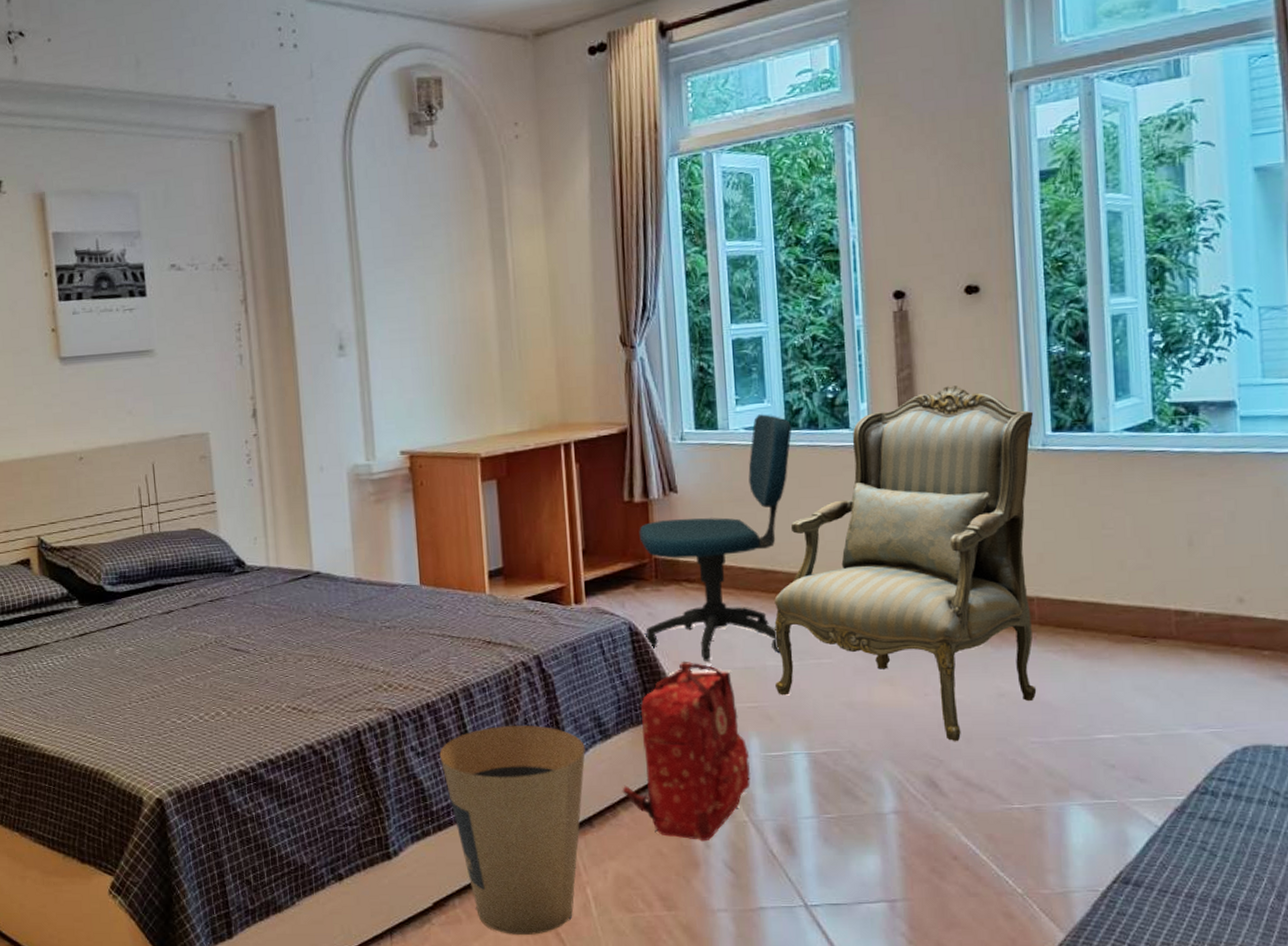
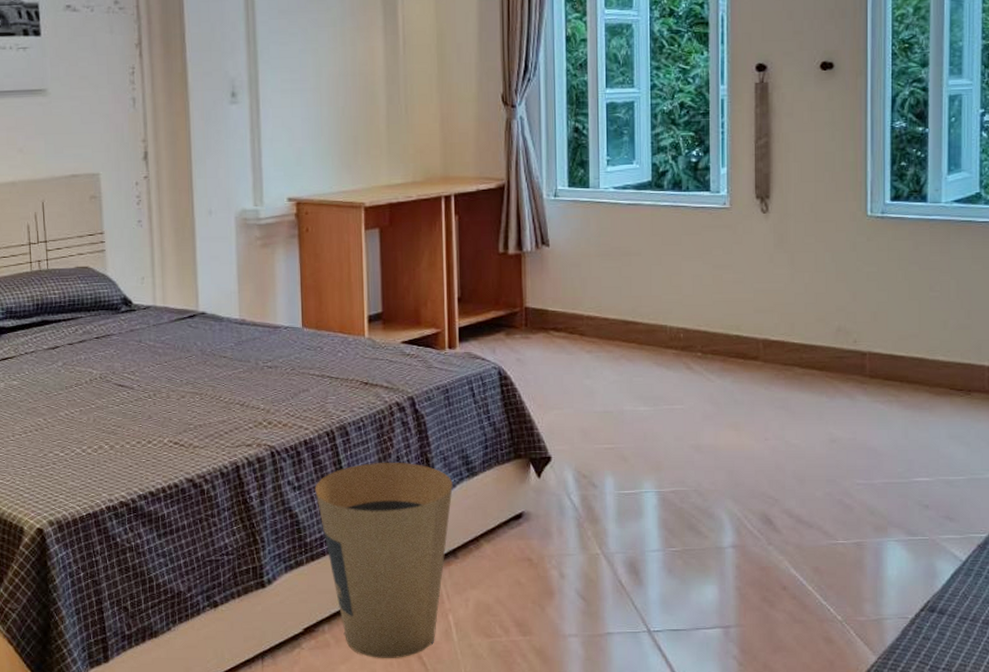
backpack: present [622,661,751,842] -> none [485,404,605,572]
office chair: present [639,414,792,661] -> none [512,175,658,405]
armchair: present [774,385,1037,741] -> none [630,155,876,482]

